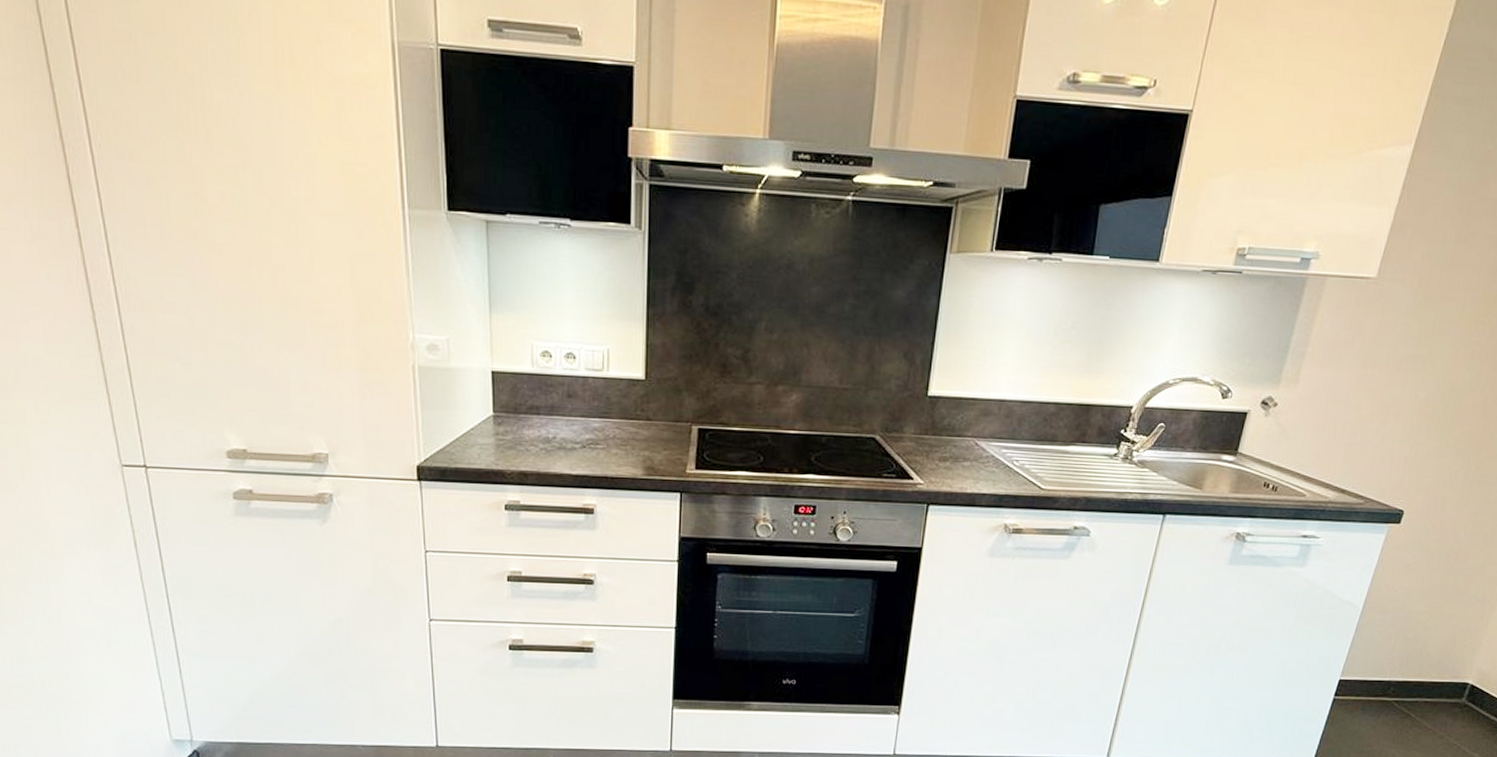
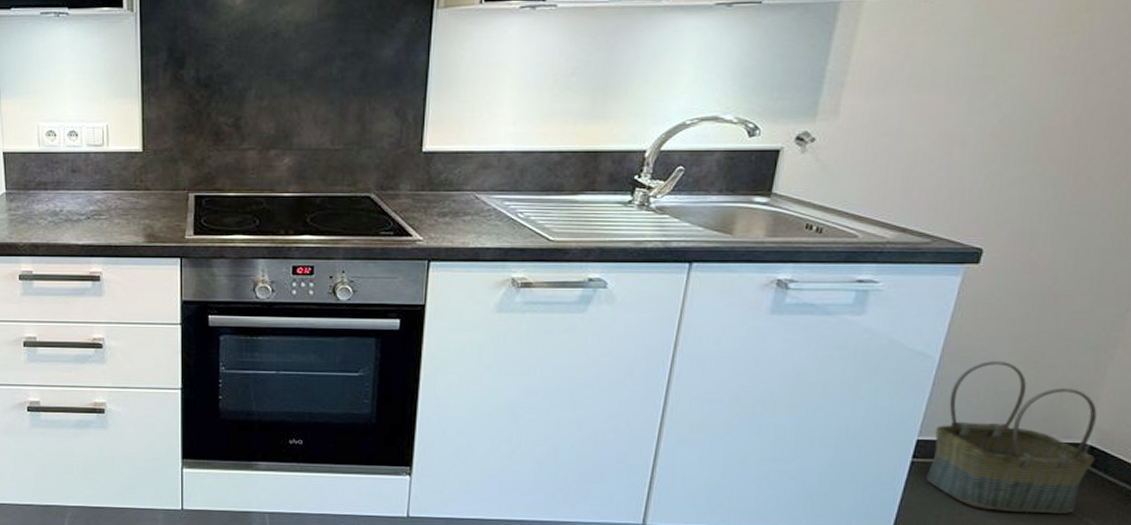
basket: none [1343,610,1479,743] -> present [925,361,1097,514]

